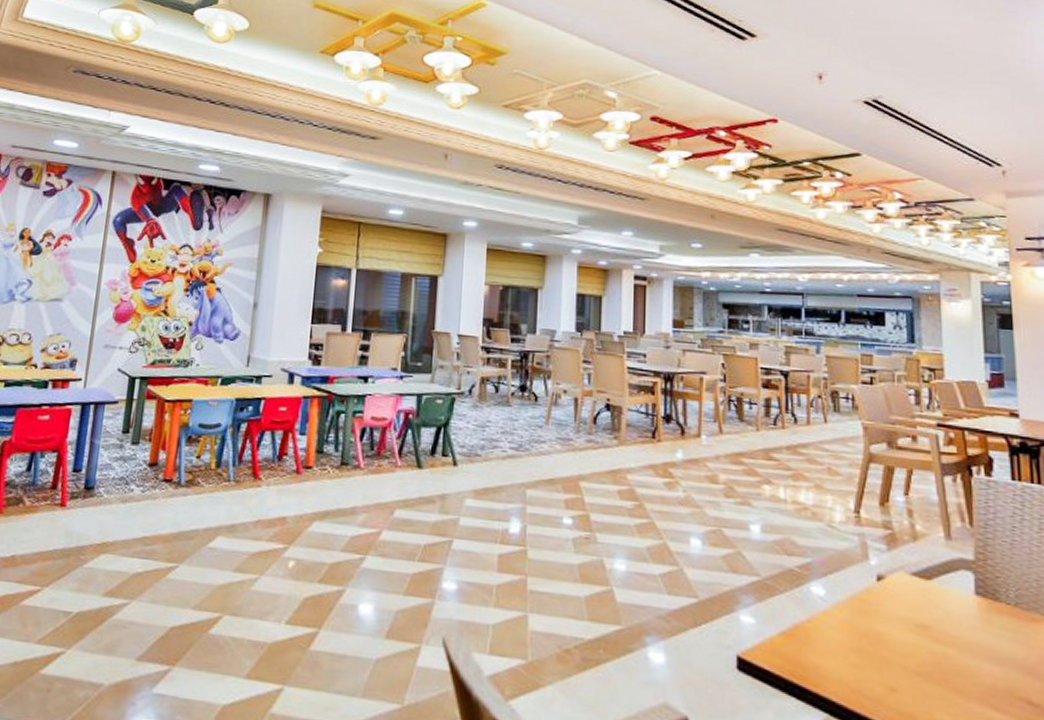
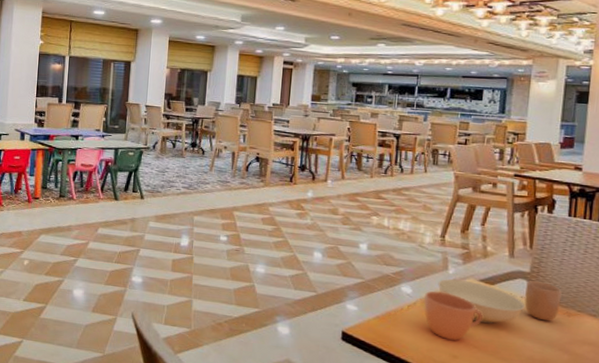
cup: none [841,591,922,665] -> present [423,291,483,341]
bowl: none [858,572,974,638] -> present [437,278,524,324]
cup: none [972,572,1020,632] -> present [524,281,562,321]

